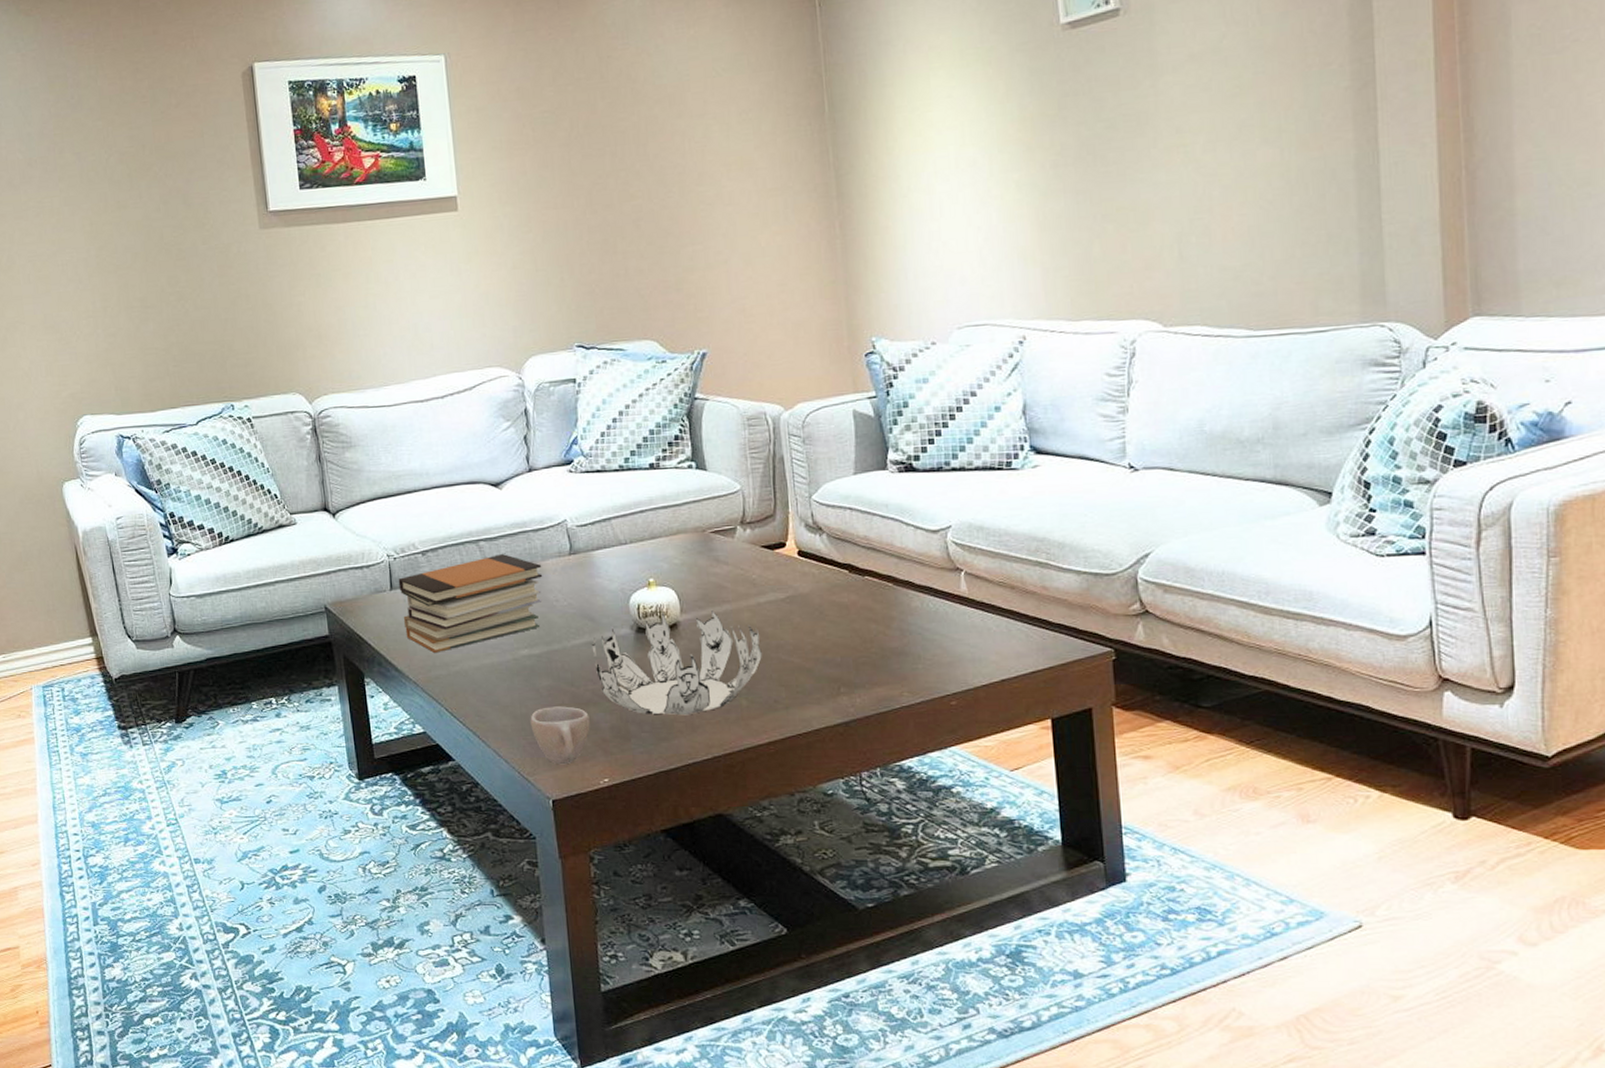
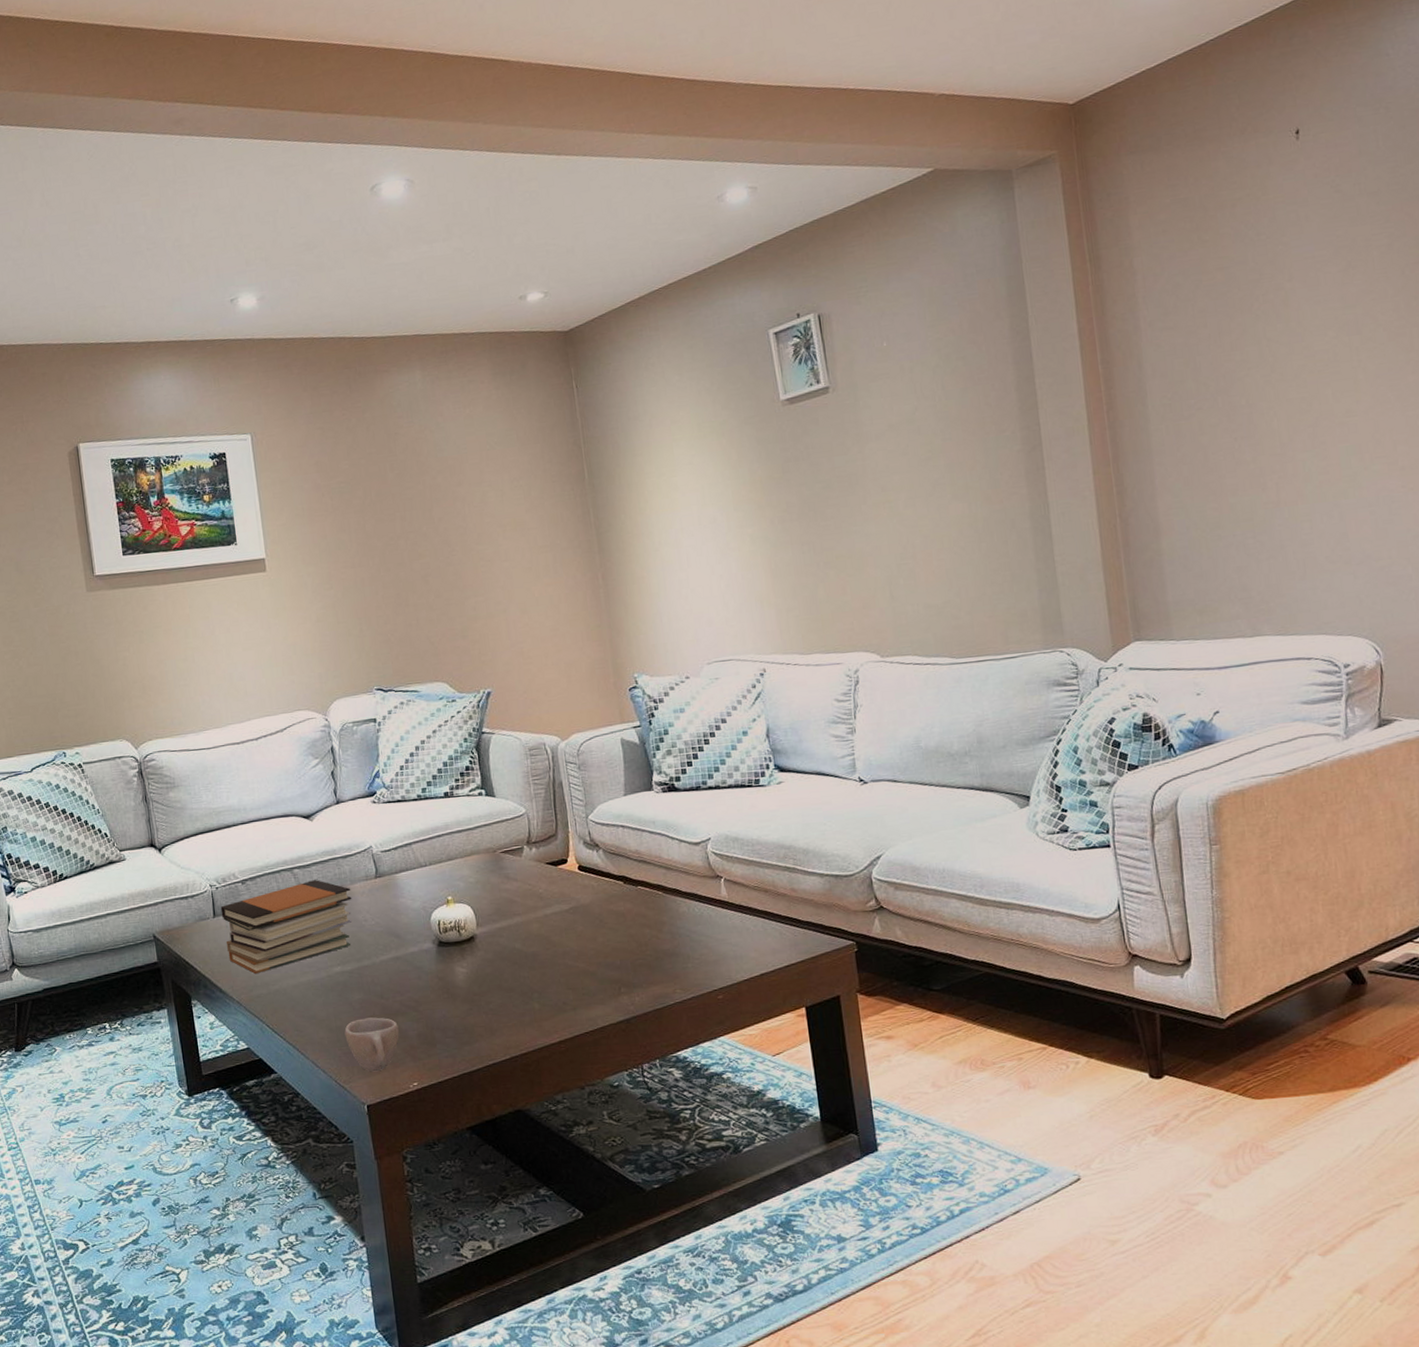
decorative bowl: present [591,609,762,716] -> none [398,922,551,1021]

